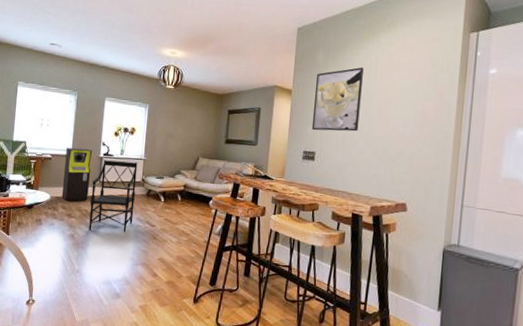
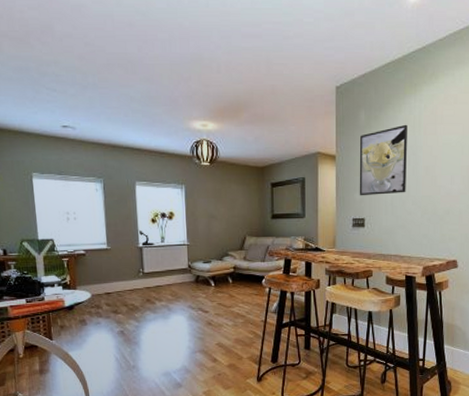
storage cabinet: present [61,148,93,201] -> none [100,239,133,297]
armchair: present [88,159,138,233] -> none [135,248,185,325]

